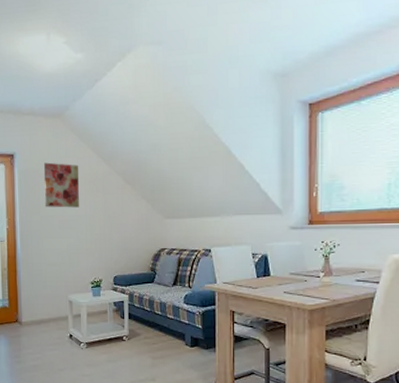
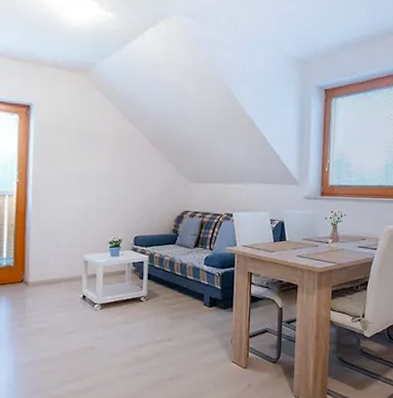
wall art: present [43,162,79,208] -> none [62,117,103,166]

